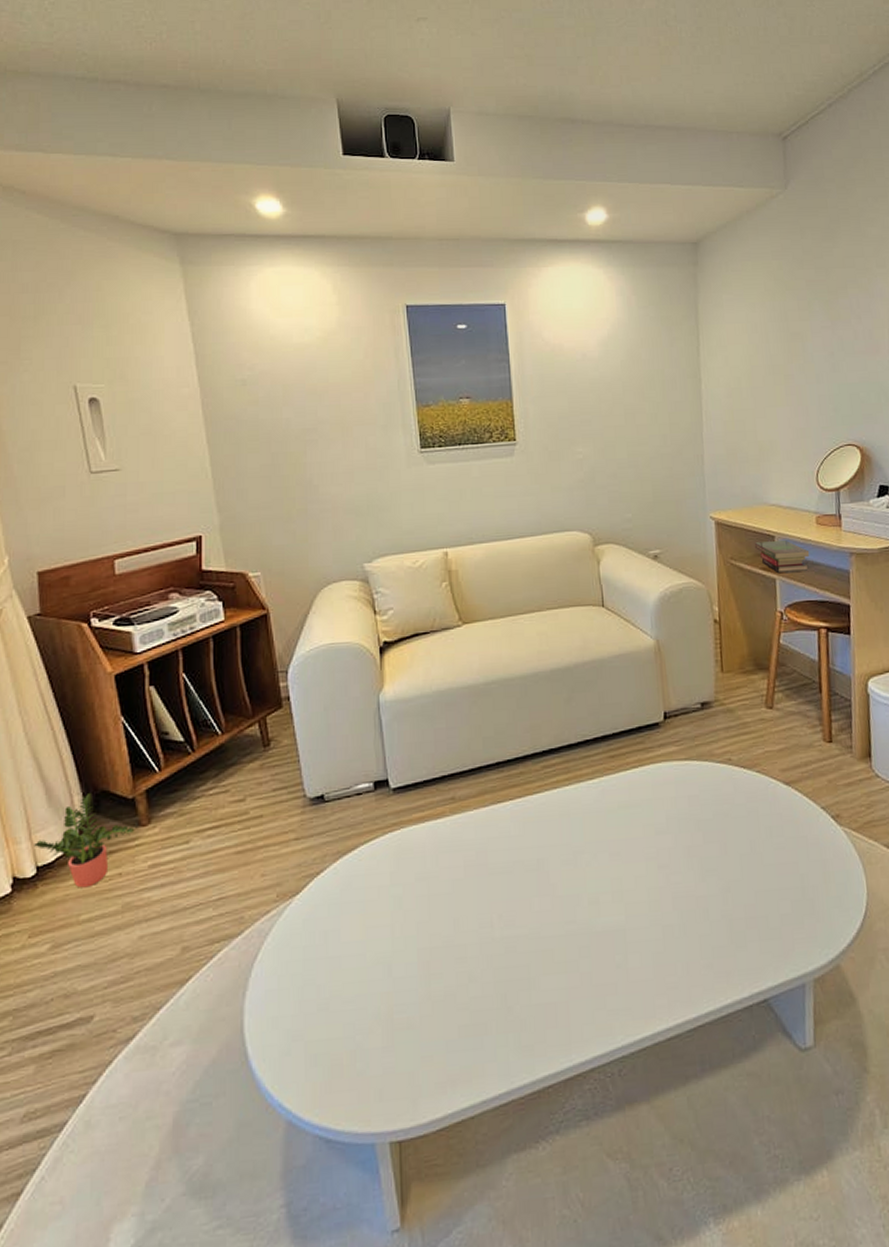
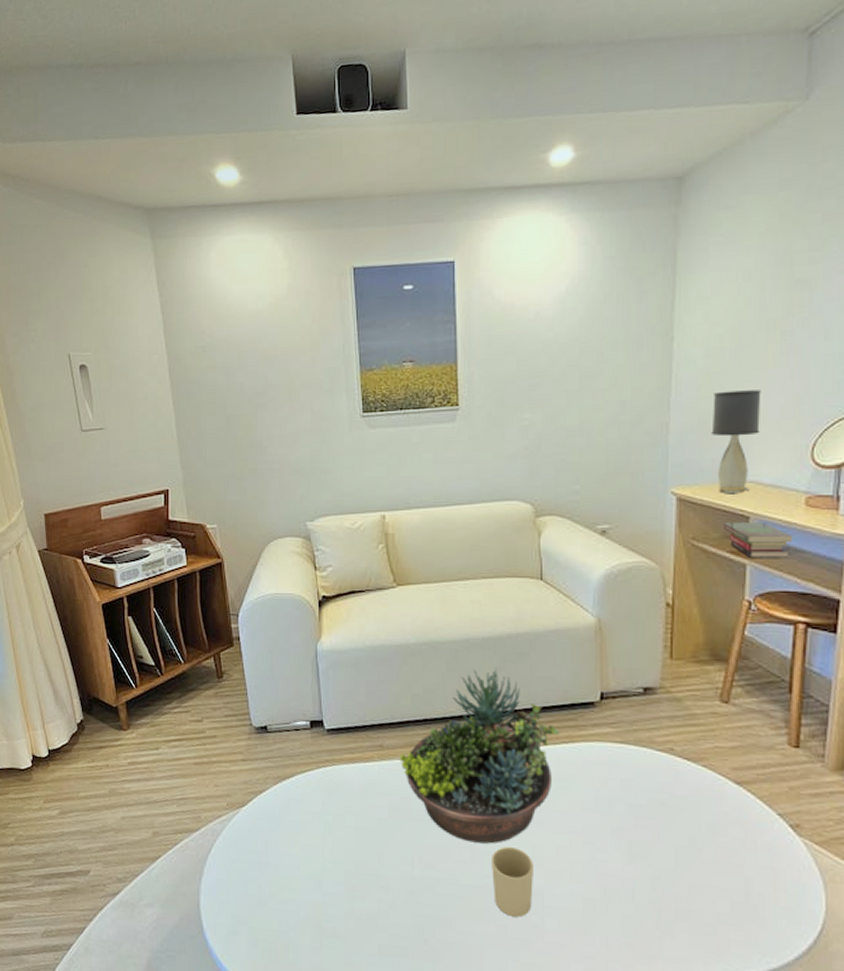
potted plant: present [34,792,134,888] -> none [46,697,117,772]
succulent planter: none [472,700,629,889] -> present [398,668,559,844]
mug: none [572,885,615,961] -> present [492,847,533,917]
table lamp: none [737,425,776,517] -> present [711,390,761,494]

